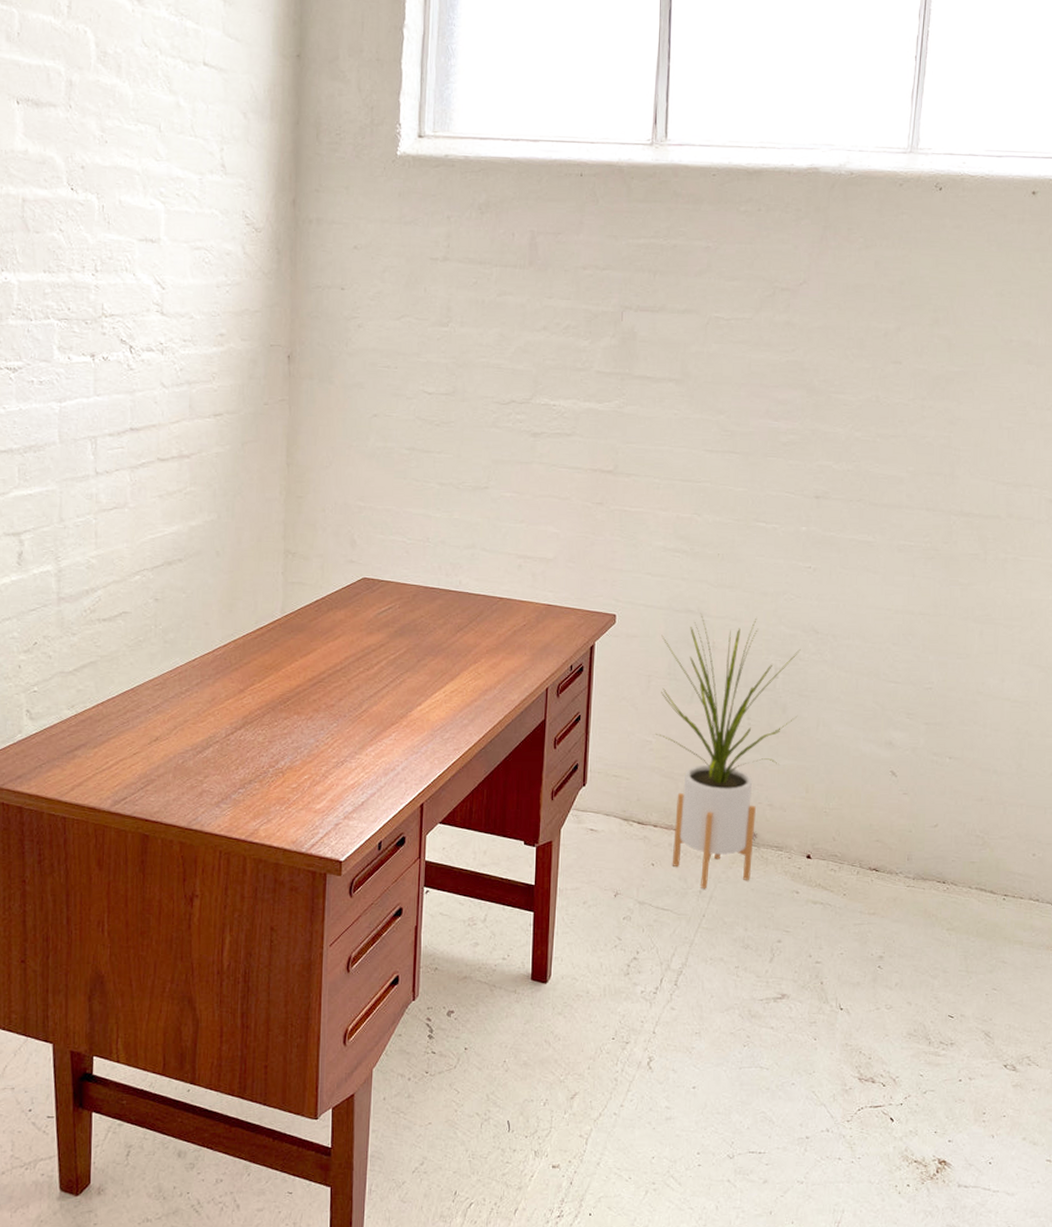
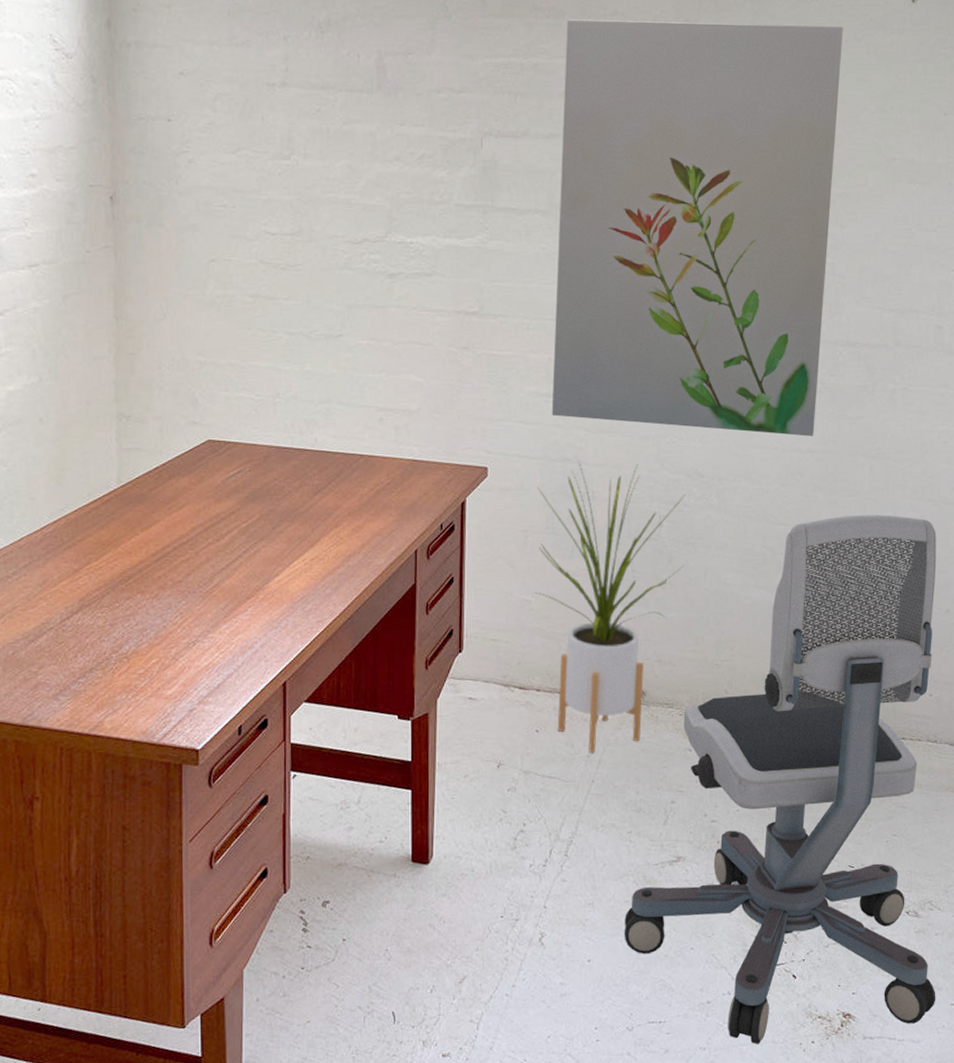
wall art: none [677,205,965,600] -> present [551,19,843,437]
office chair: none [728,677,1044,1183] -> present [624,514,937,1044]

